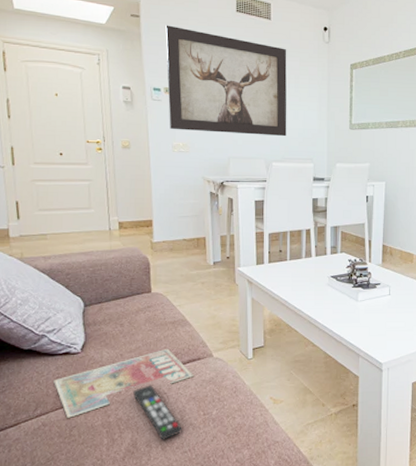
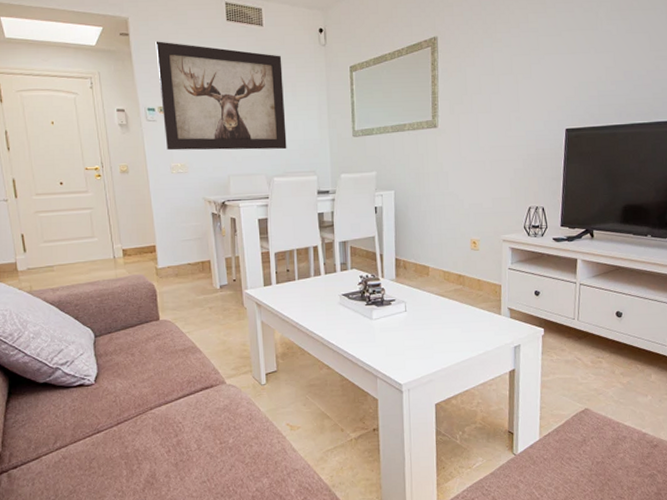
magazine: present [54,348,195,418] -> none [70,376,209,450]
remote control: present [133,385,182,440] -> none [148,414,200,471]

